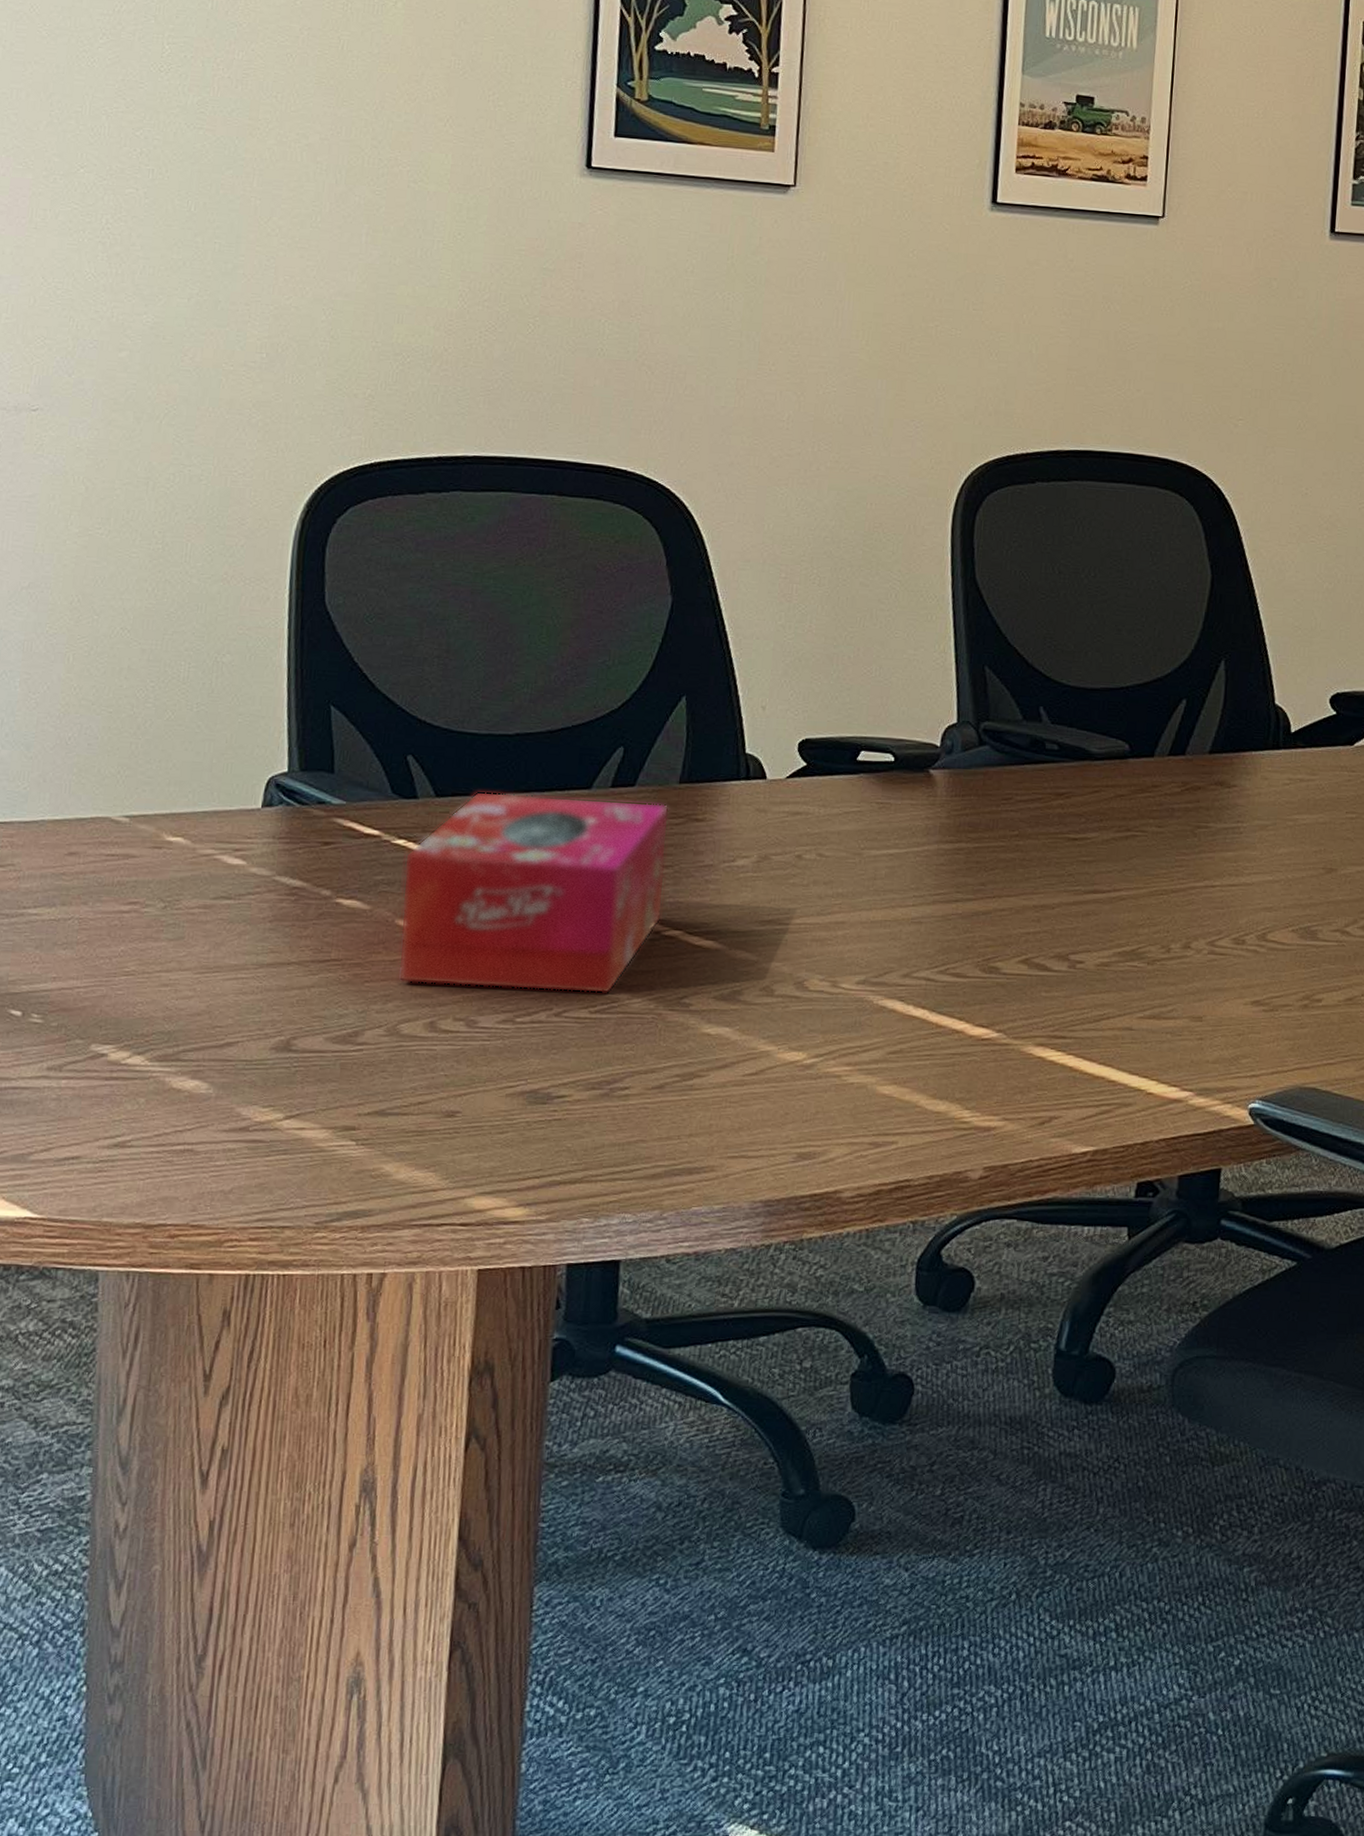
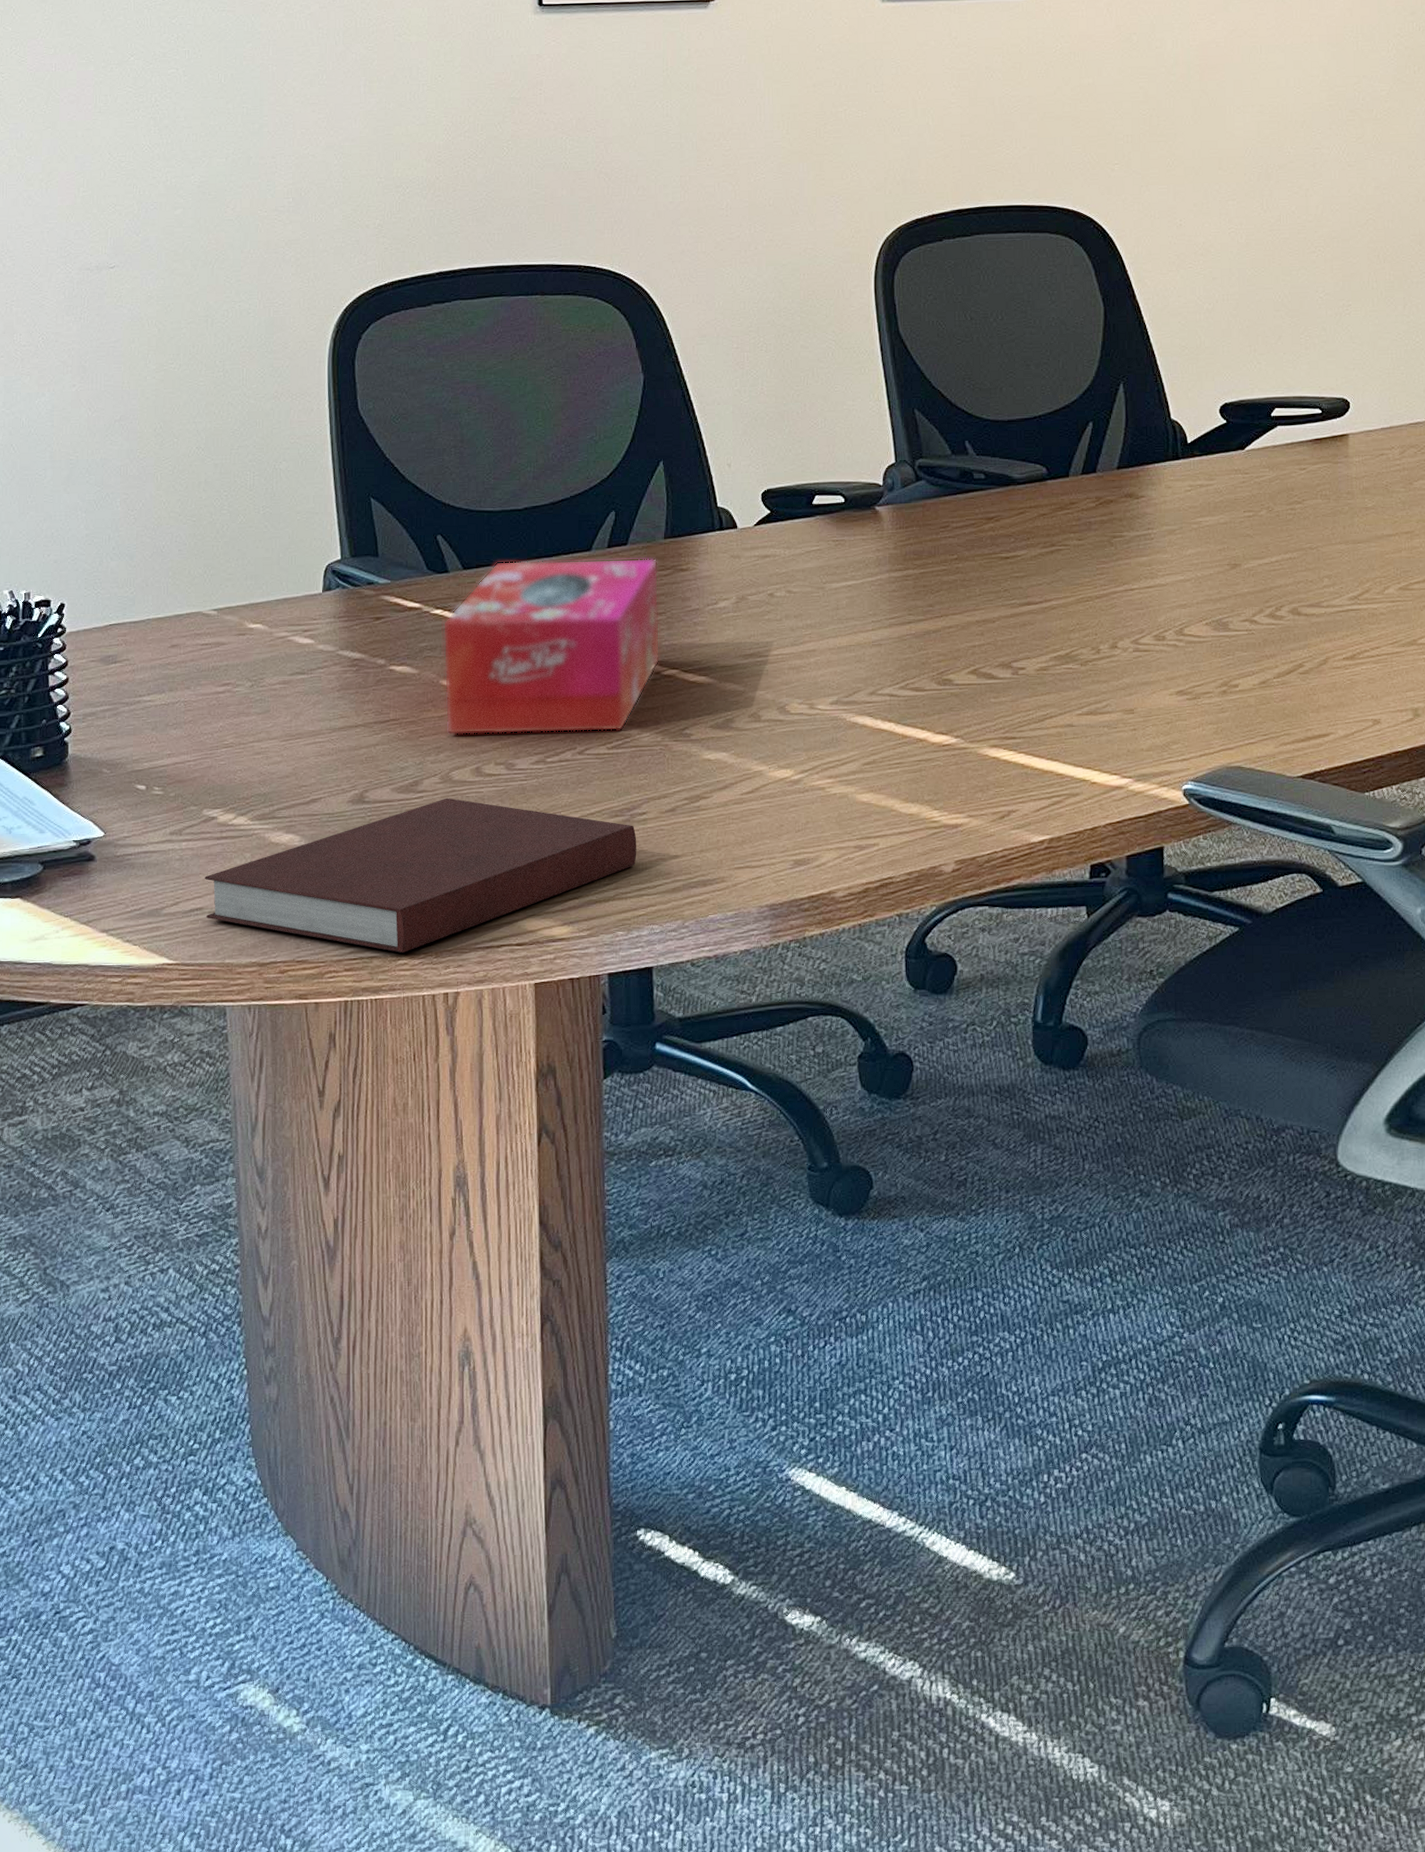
notebook: none [84,1053,615,1224] -> present [205,797,637,953]

